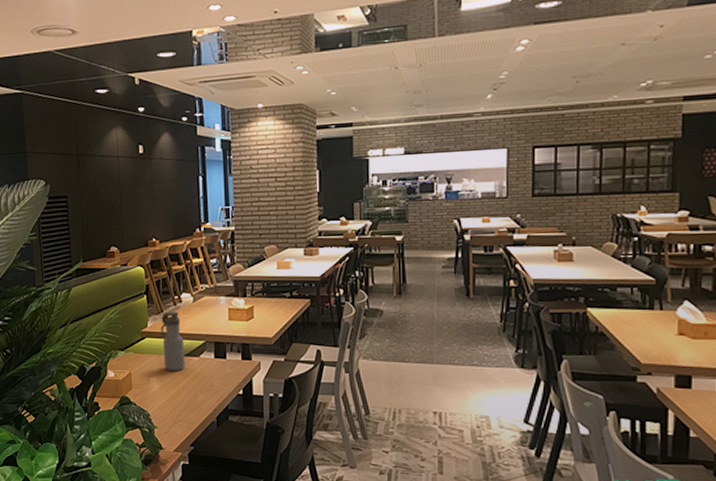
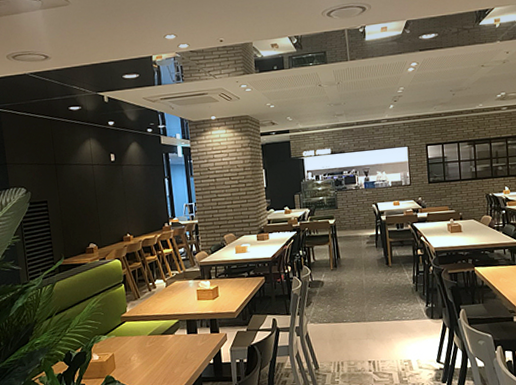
water bottle: present [160,311,186,371] -> none [138,296,162,350]

